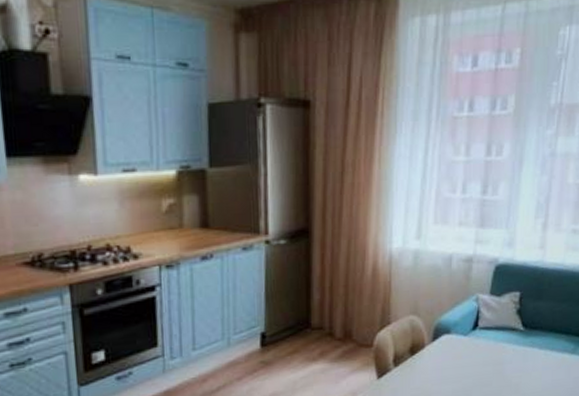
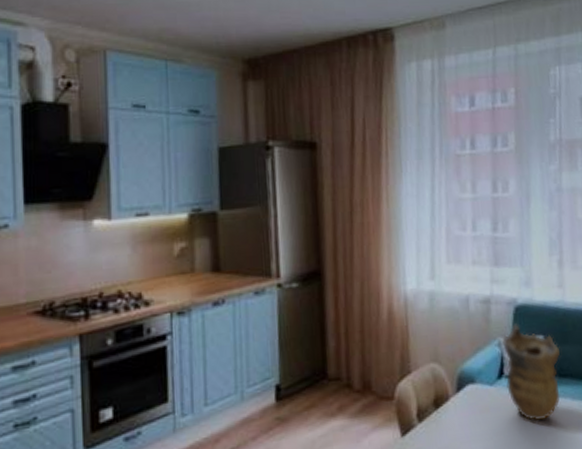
vase: none [479,281,533,368] -> present [501,323,560,422]

